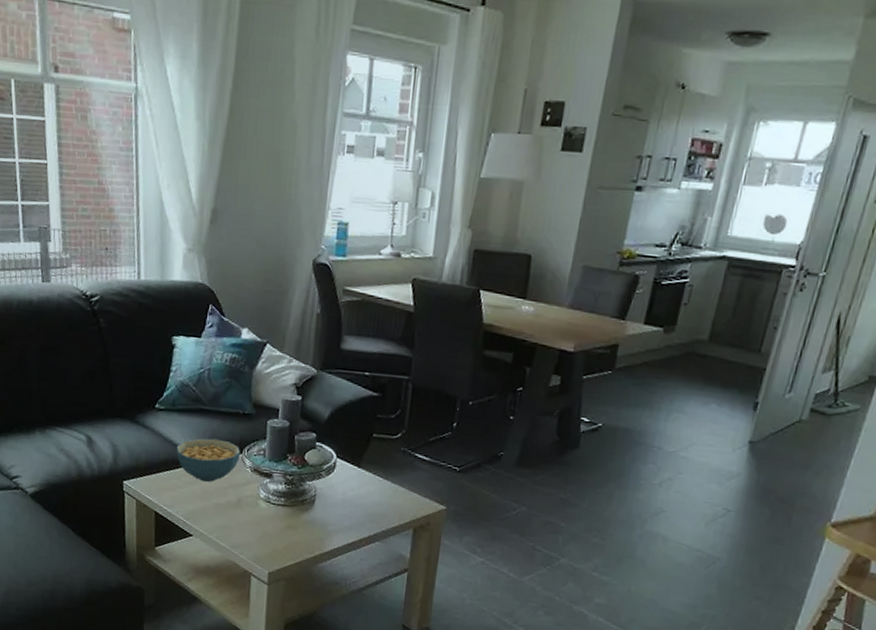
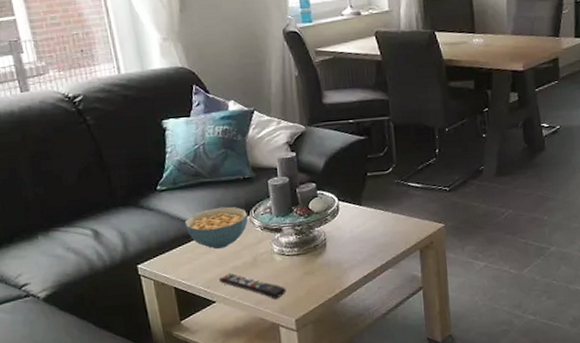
remote control: none [200,509,265,547] -> present [219,273,286,299]

